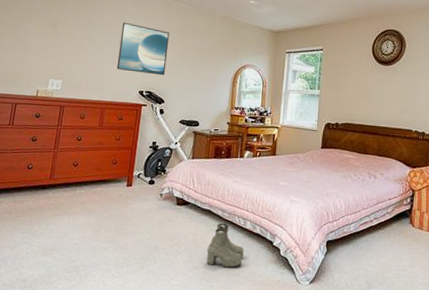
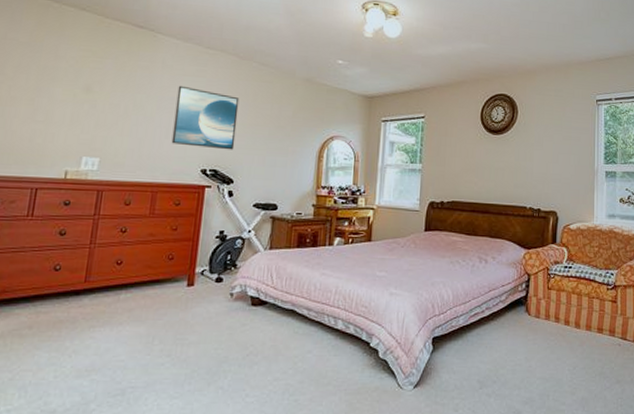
boots: present [207,222,244,268] -> none [290,324,335,376]

